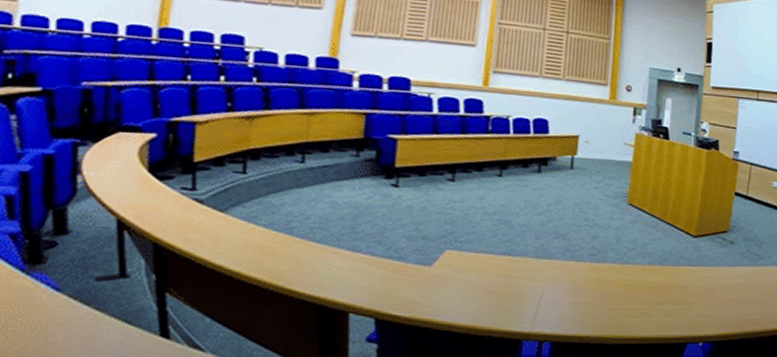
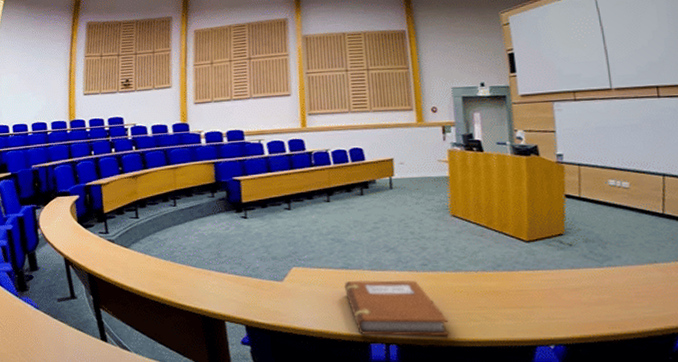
notebook: none [502,268,608,334] -> present [344,280,449,337]

